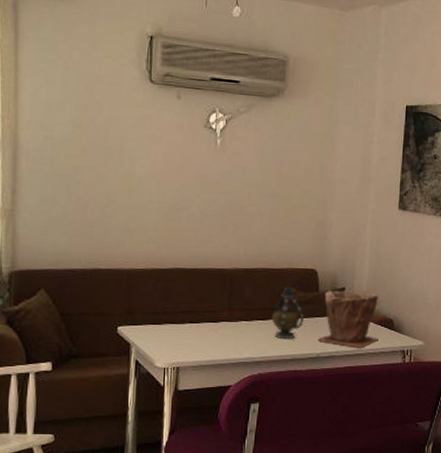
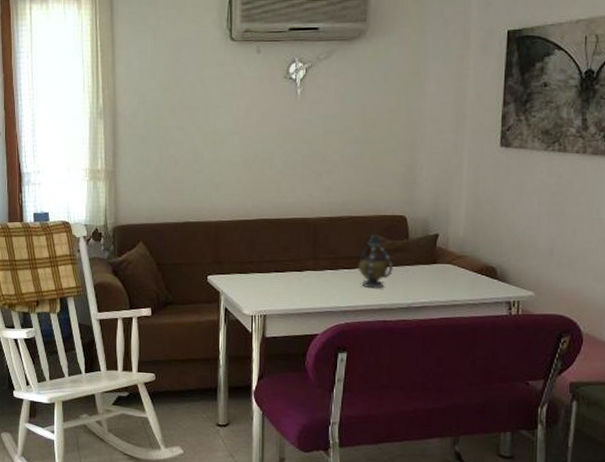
plant pot: present [317,290,379,347] -> none [408,237,479,298]

